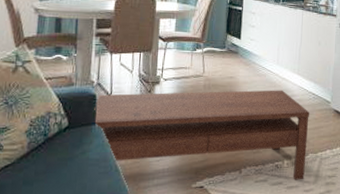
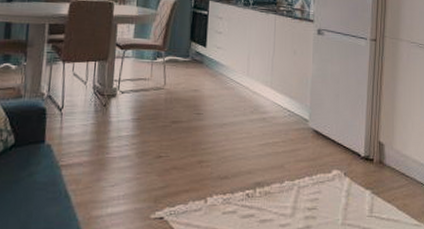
coffee table: present [94,90,309,180] -> none [43,105,284,213]

